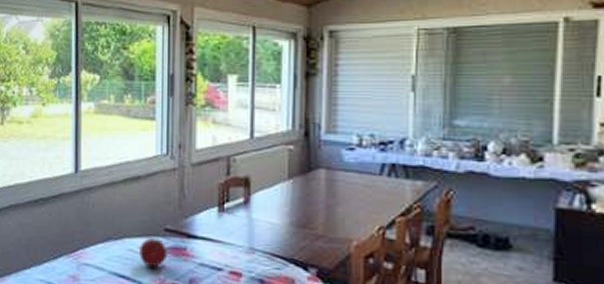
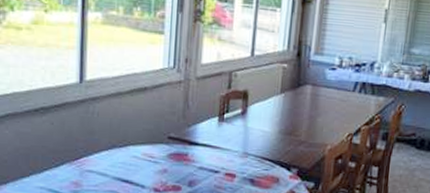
fruit: present [139,237,168,268] -> none [143,145,171,172]

